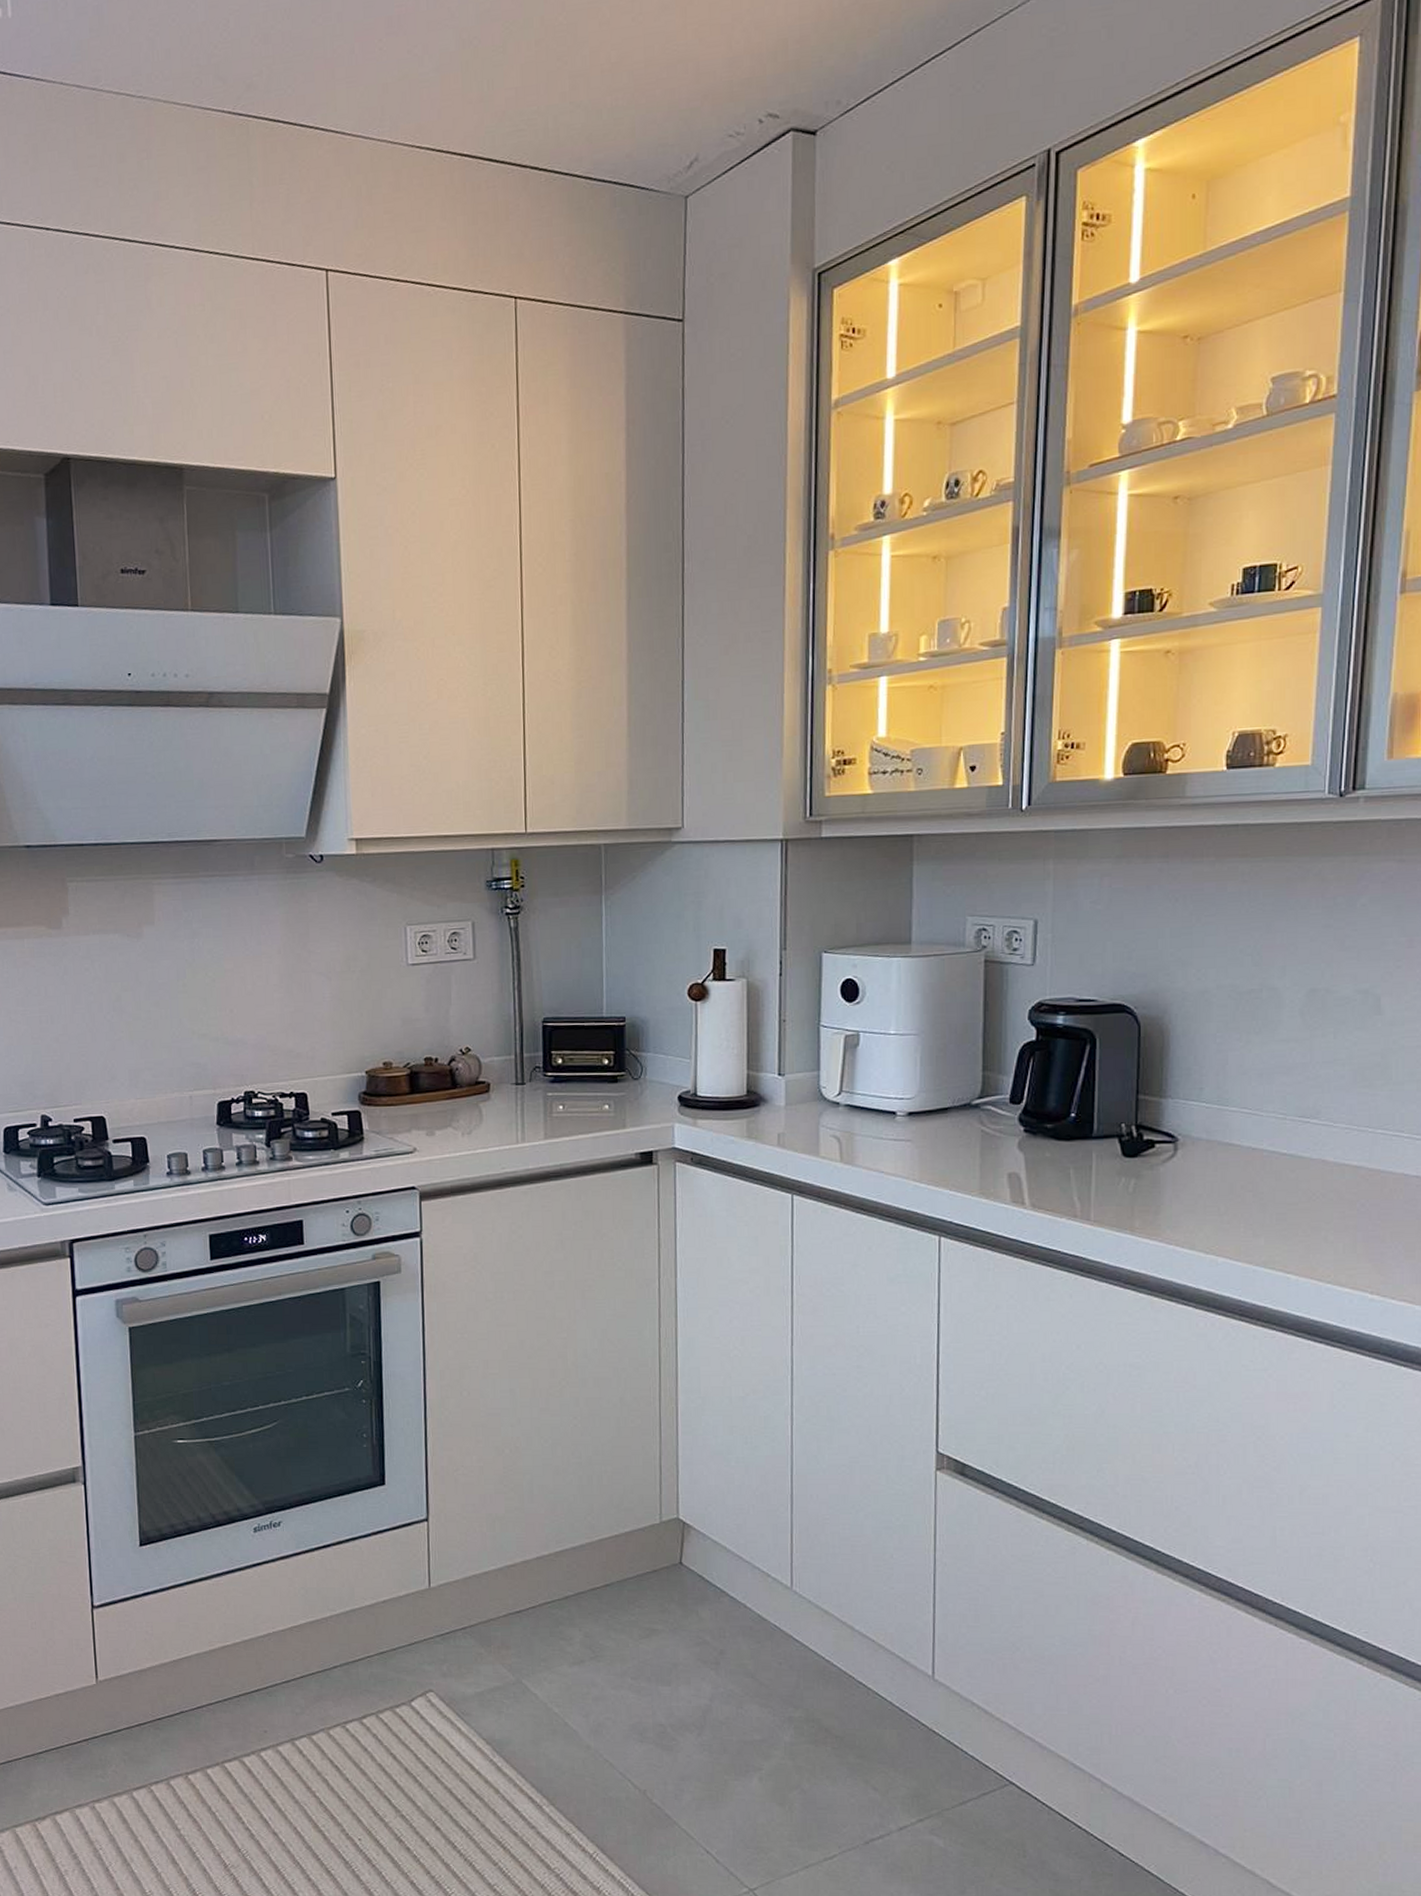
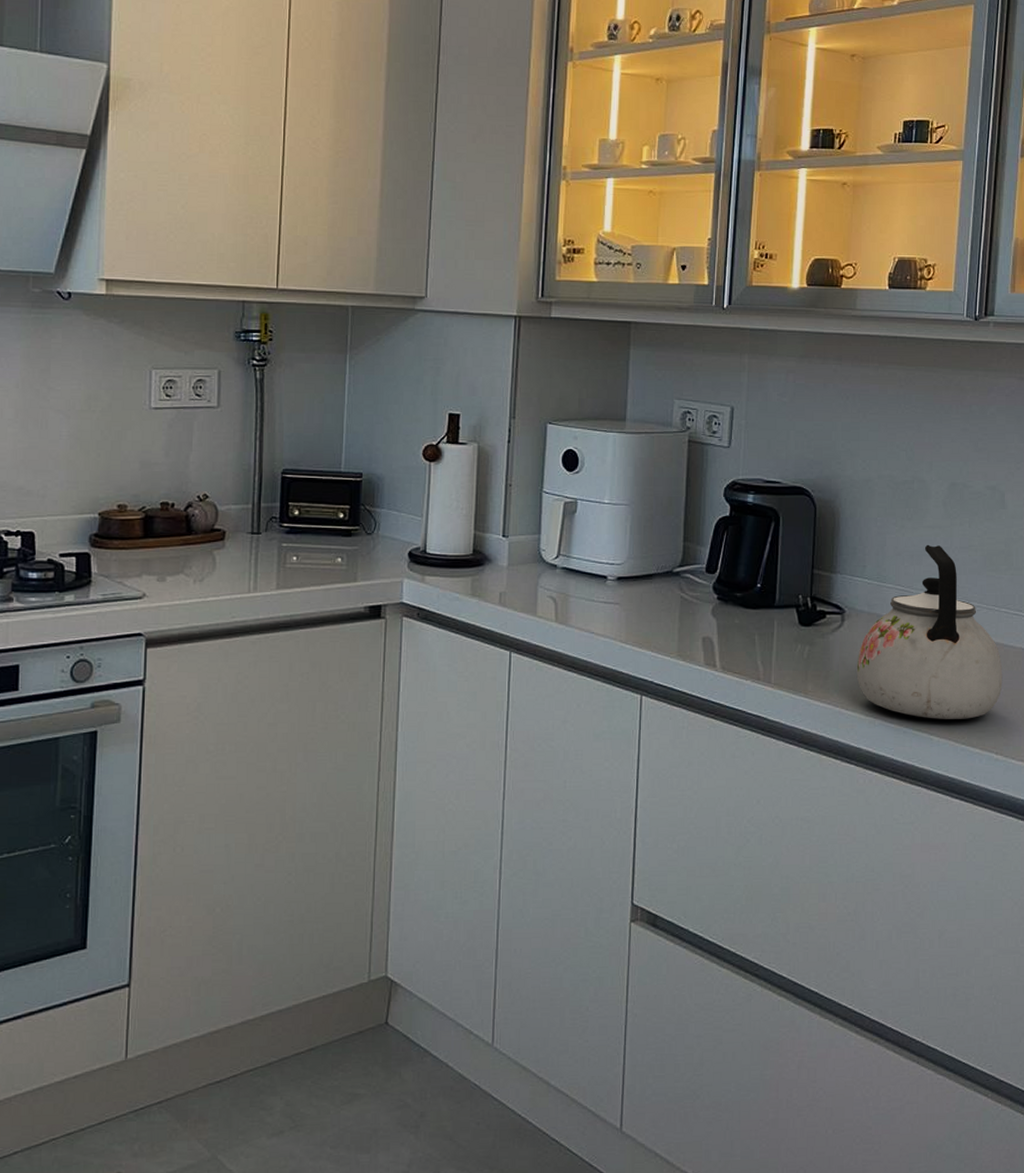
kettle: none [1193,1060,1379,1256] -> present [856,544,1003,719]

